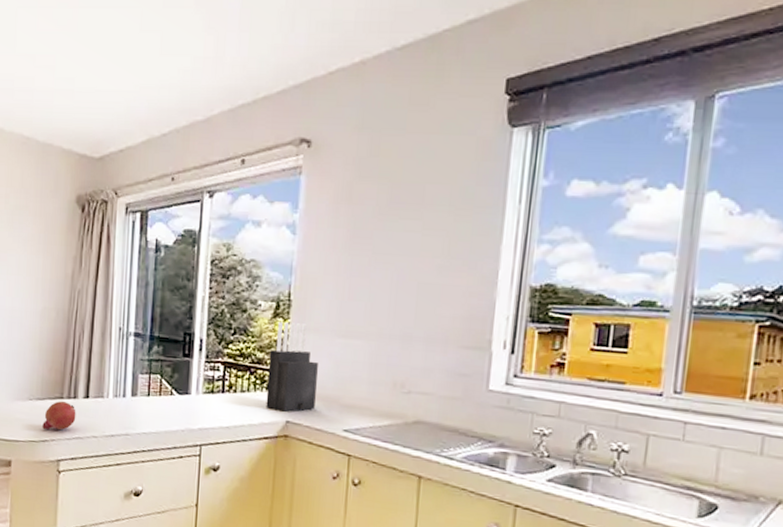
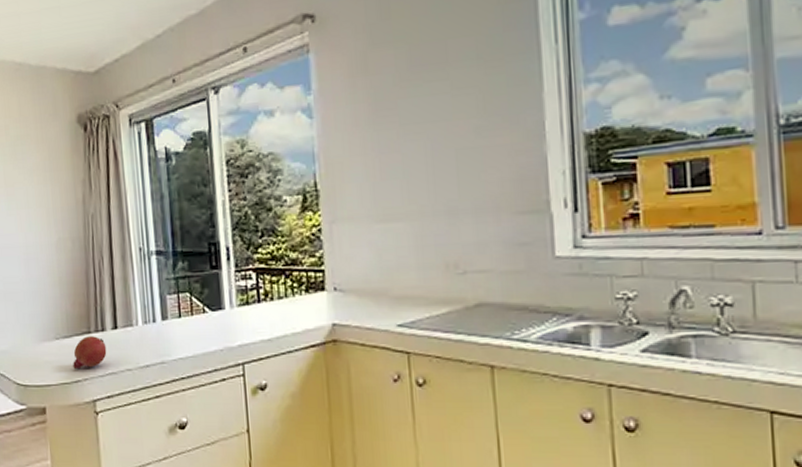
knife block: present [266,322,318,412] -> none [303,214,362,314]

